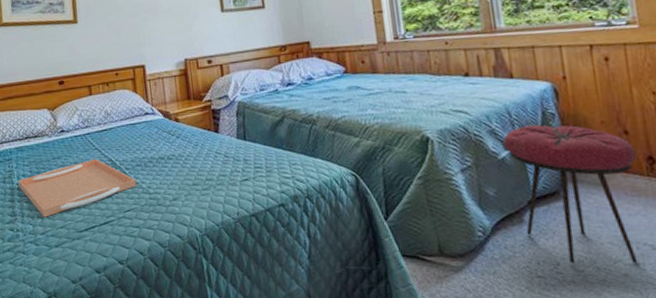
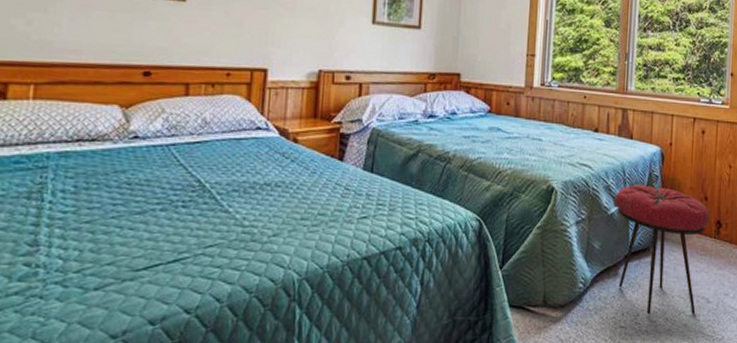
serving tray: present [18,158,137,218] -> none [51,177,229,250]

